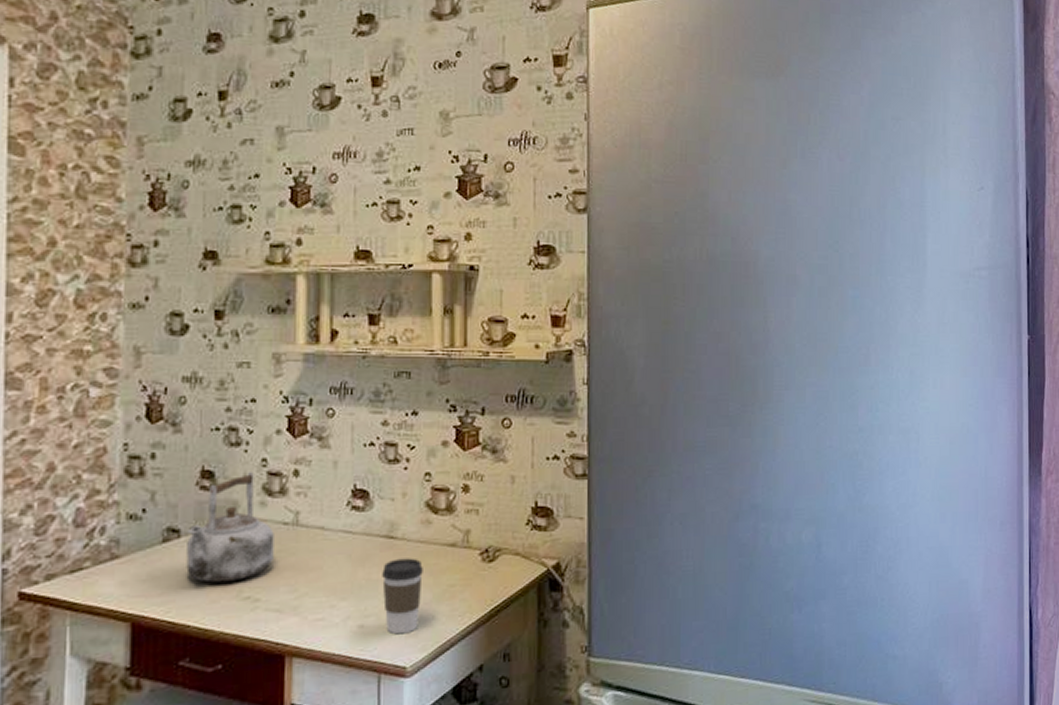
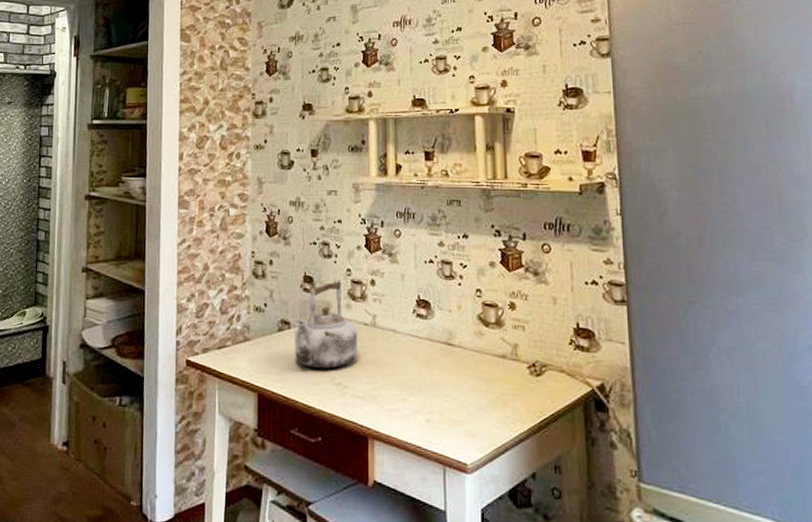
coffee cup: present [382,558,423,635] -> none [444,364,478,433]

